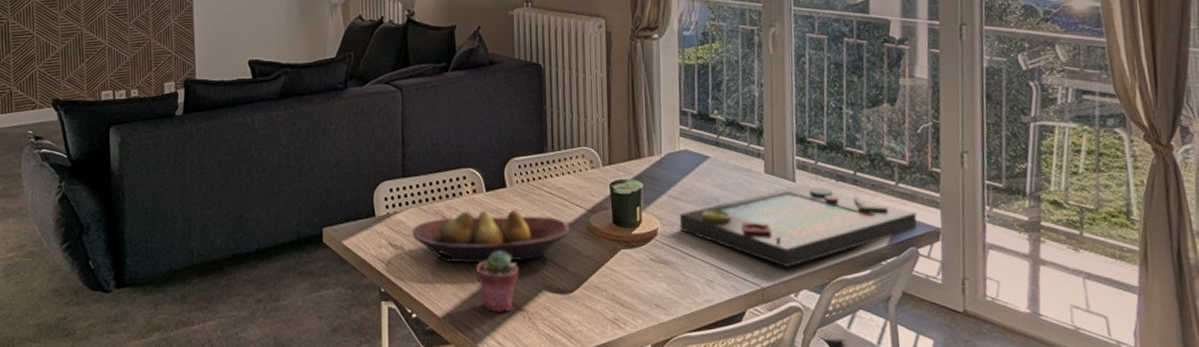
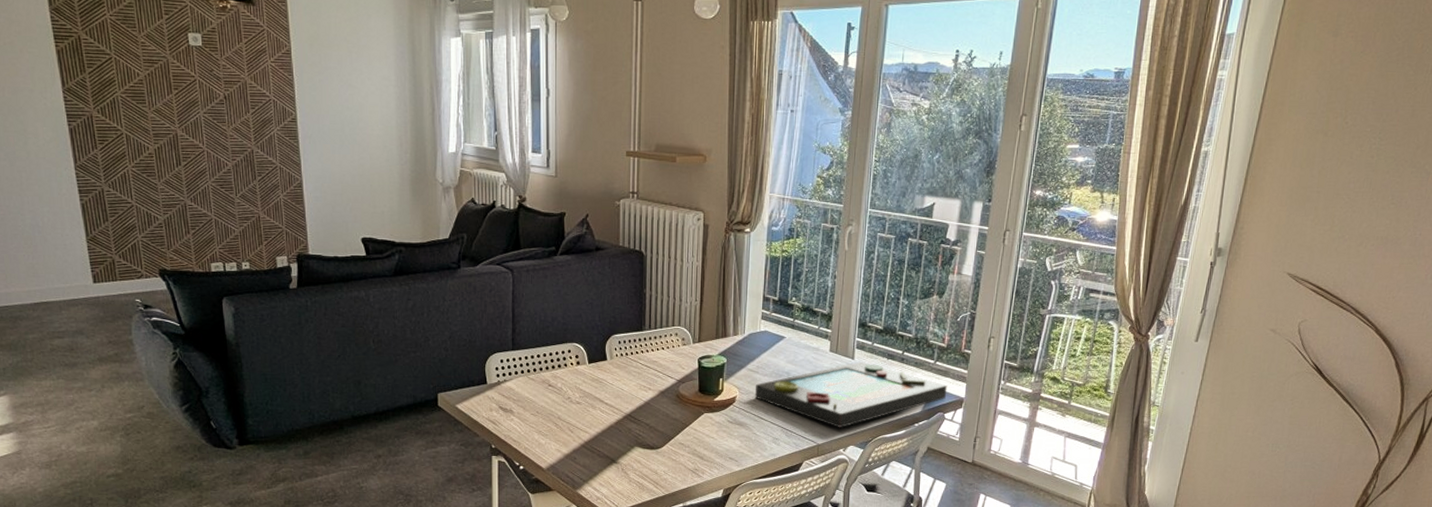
fruit bowl: present [412,210,570,264] -> none [520,379,661,425]
potted succulent: present [476,250,519,312] -> none [577,414,615,464]

